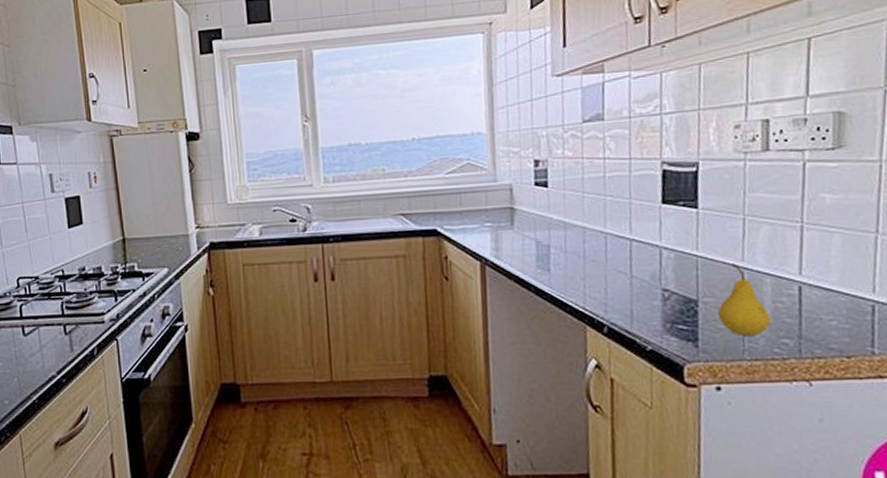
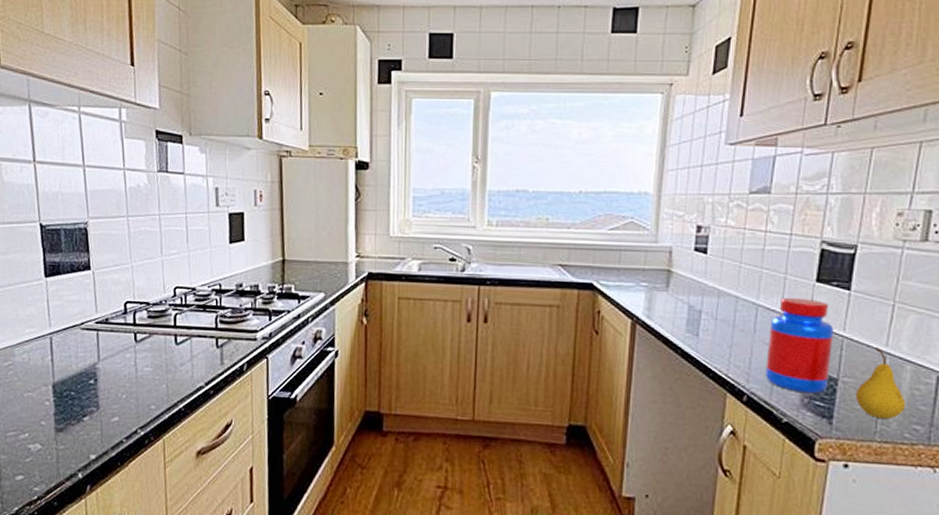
jar: none [621,221,689,318] -> present [766,297,834,394]

